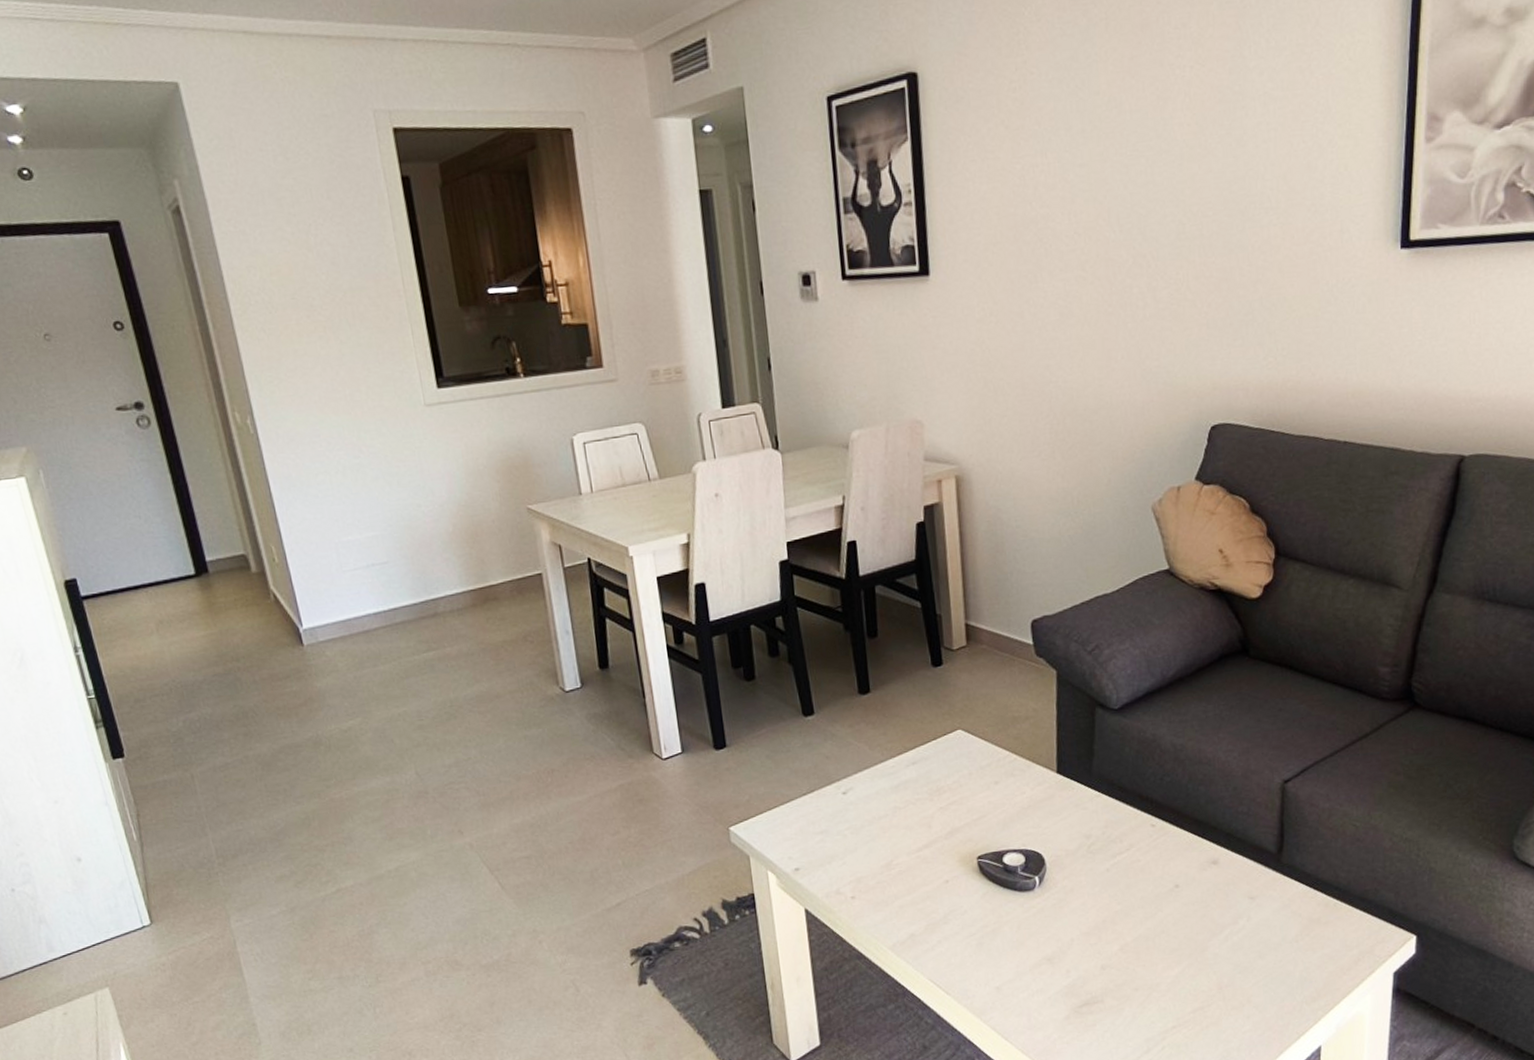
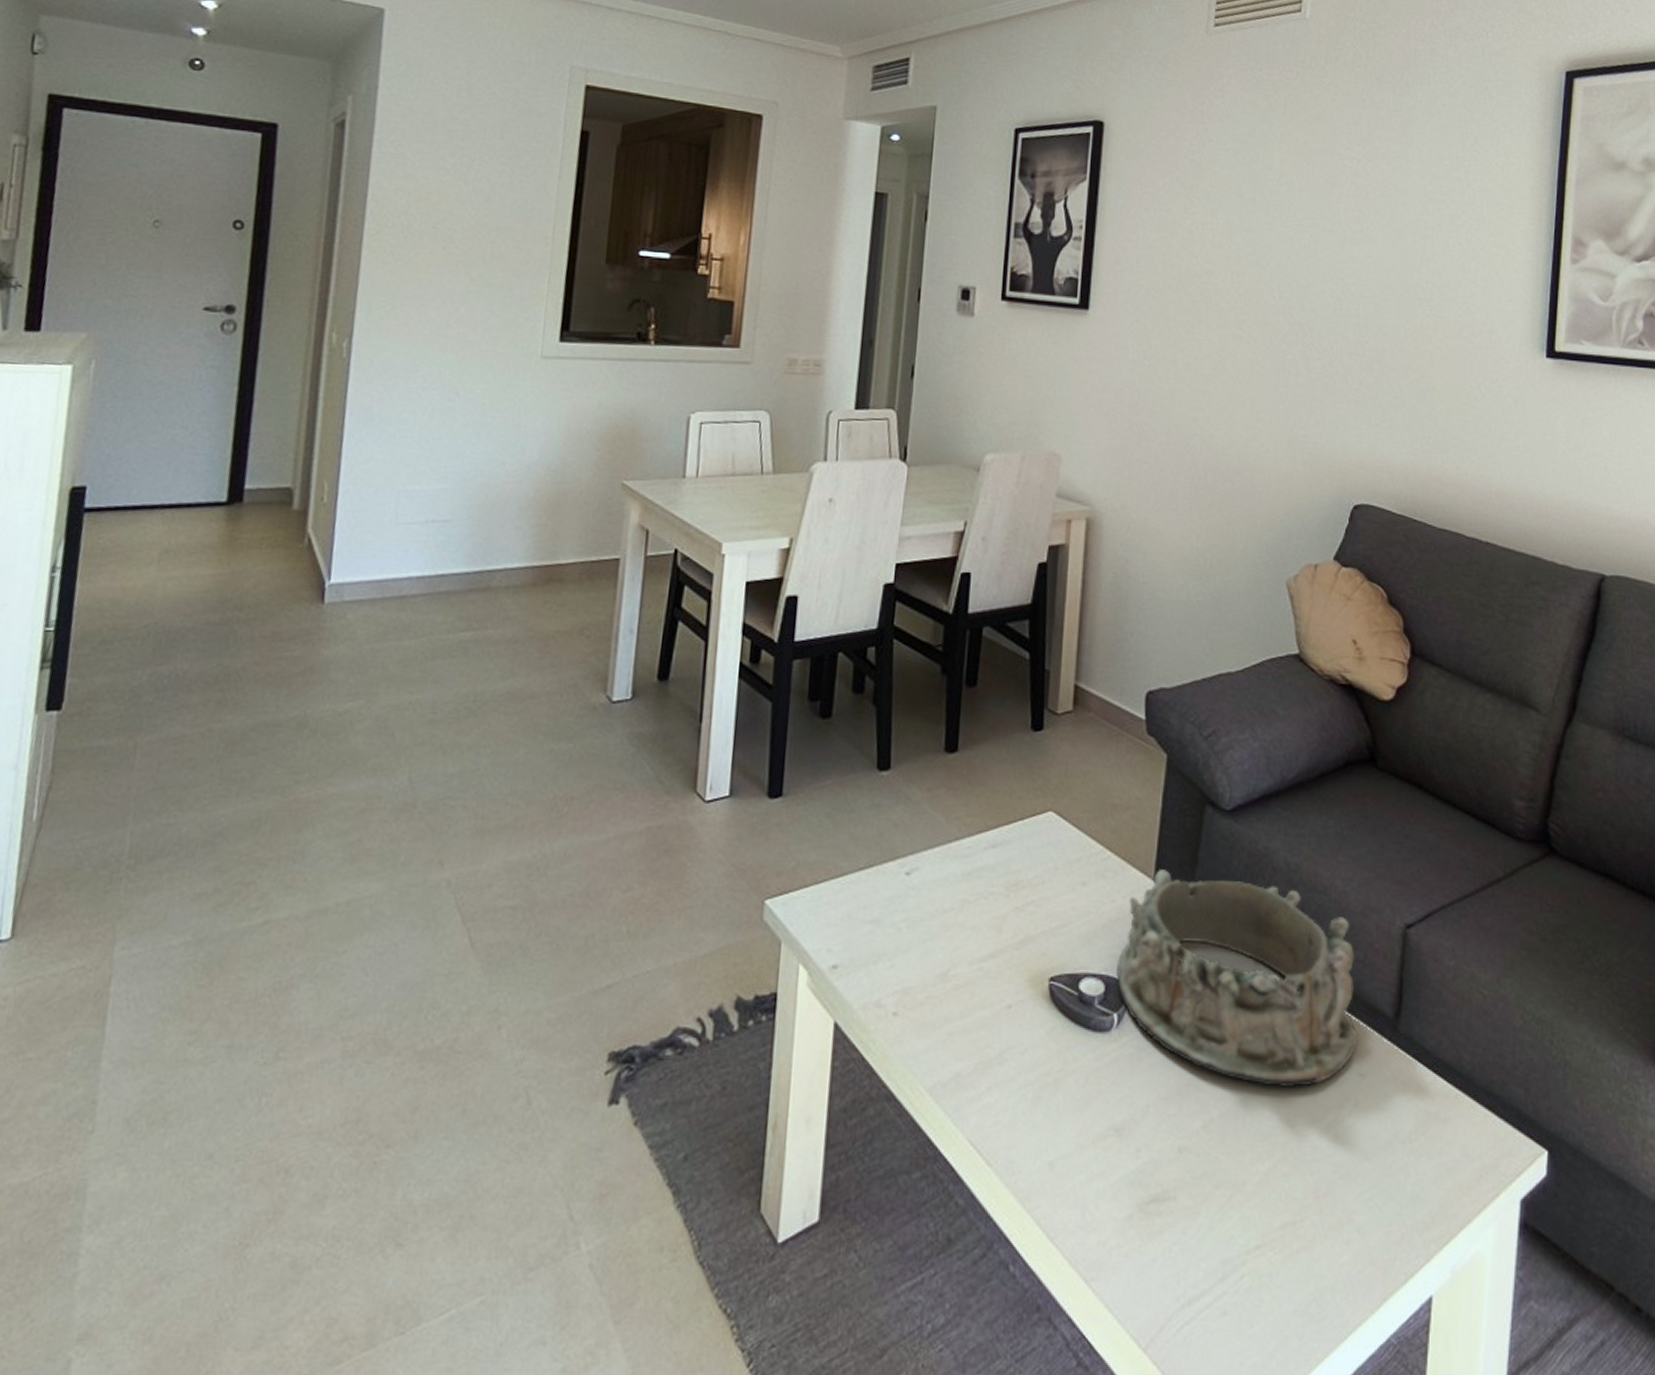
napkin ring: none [1033,763,1246,915] -> present [1117,869,1357,1089]

